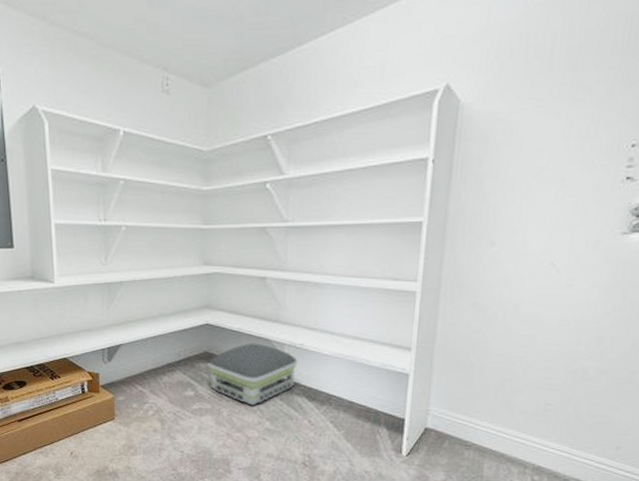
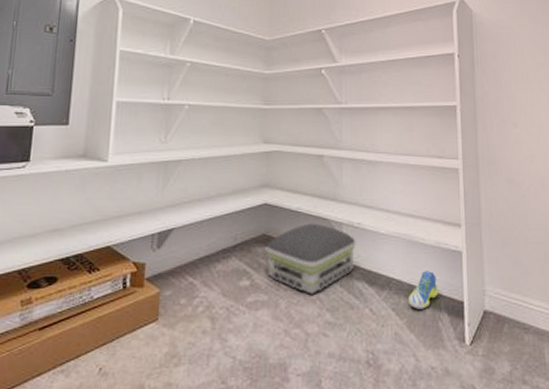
sneaker: none [348,390,380,424] -> present [409,271,438,309]

